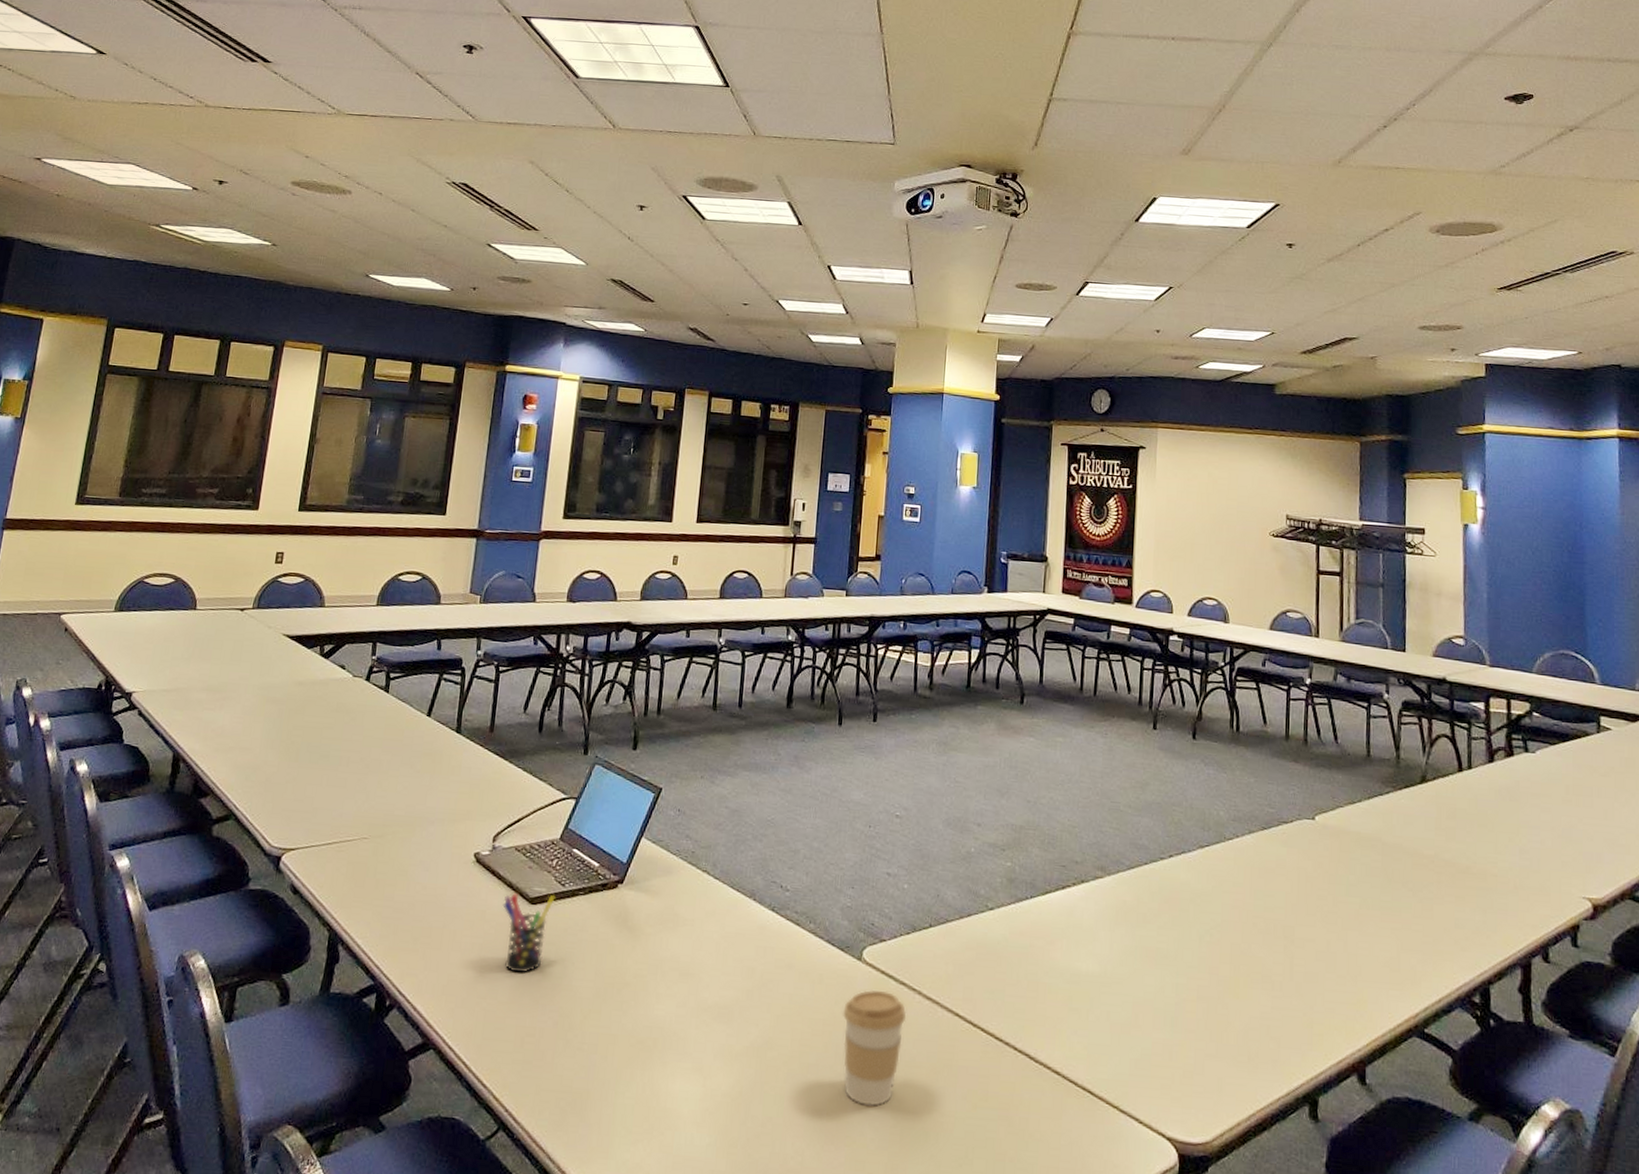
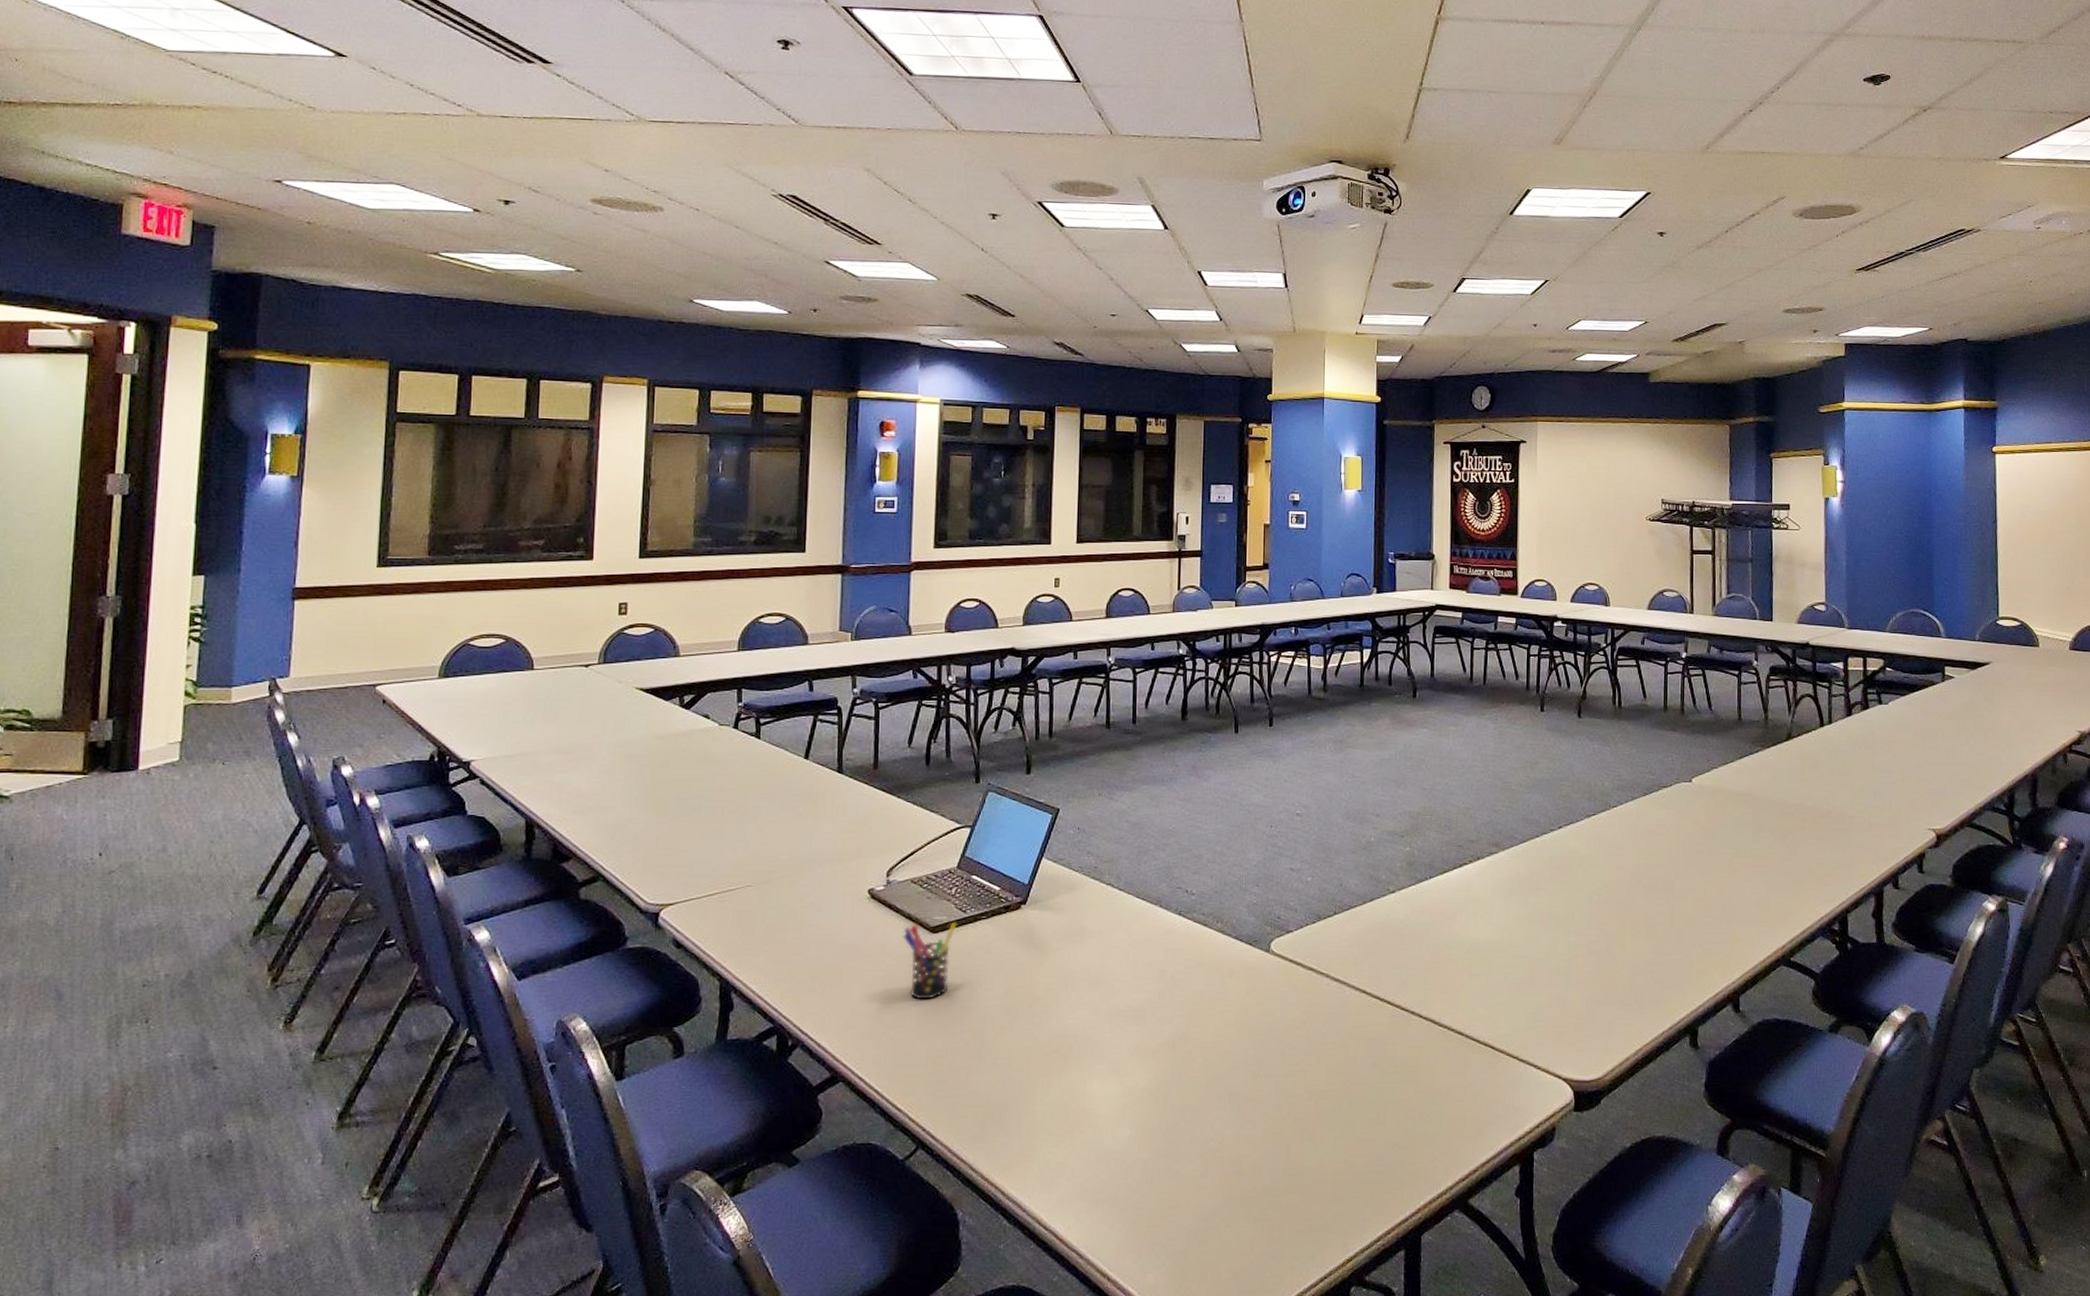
coffee cup: present [842,989,907,1107] -> none [1253,977,1316,1084]

